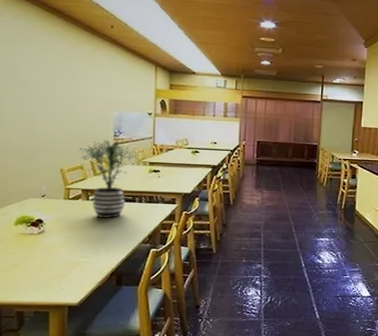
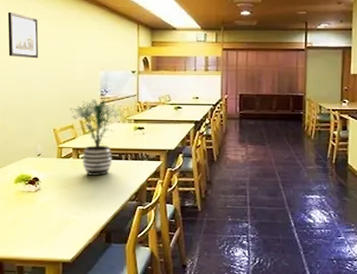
wall art: none [8,41,45,94] -> present [7,11,39,59]

